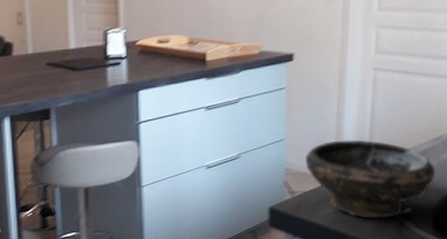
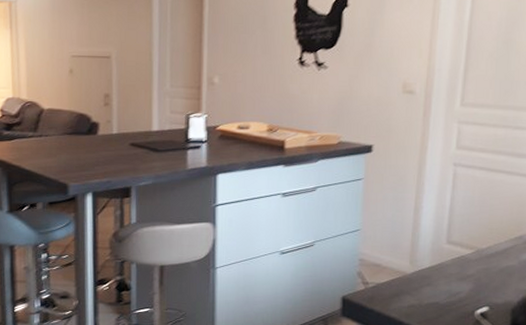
bowl: present [305,139,435,218] -> none [380,234,515,315]

